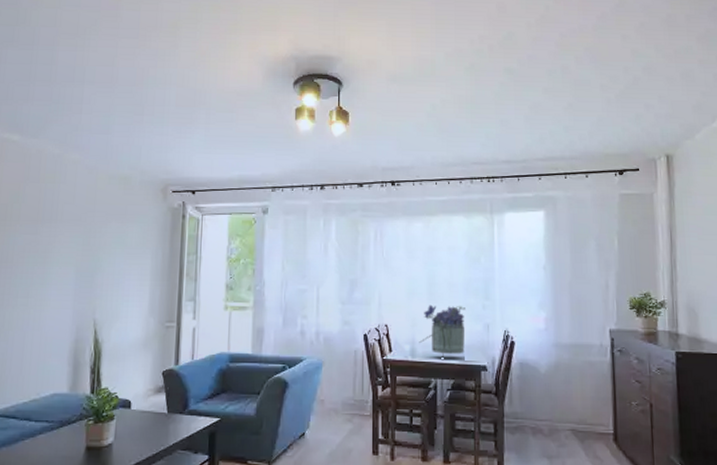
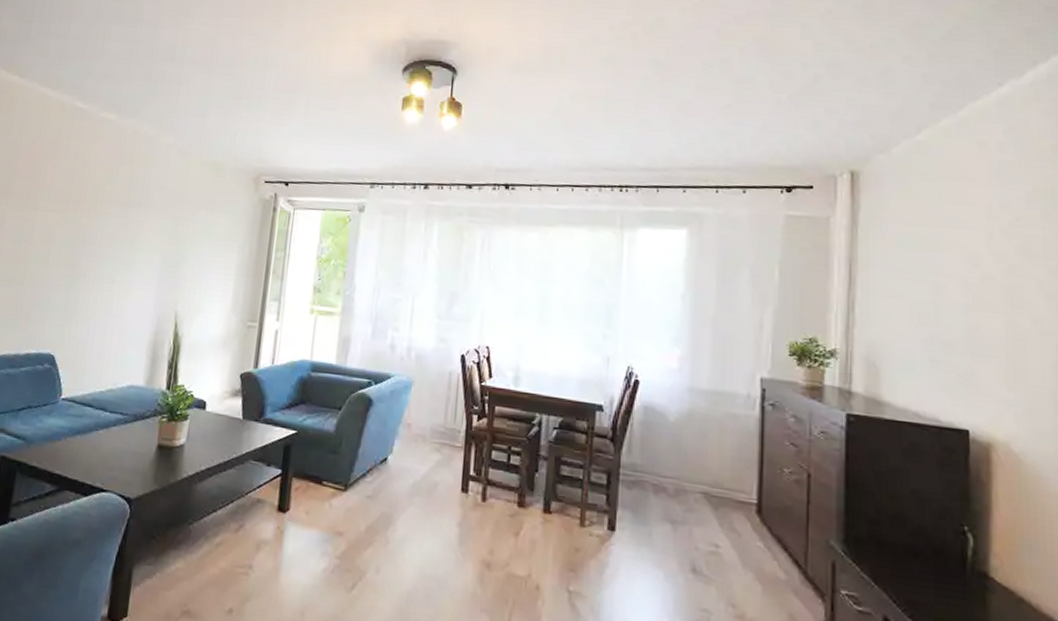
flower bouquet: present [419,304,465,358] -> none [524,328,582,391]

